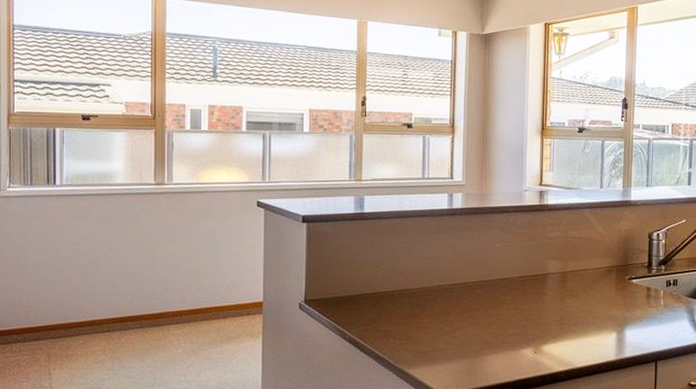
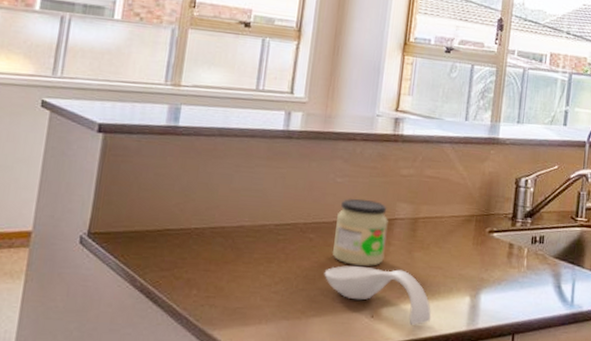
spoon rest: none [493,314,585,358] -> present [324,265,432,325]
jar: none [497,259,542,313] -> present [332,198,388,266]

